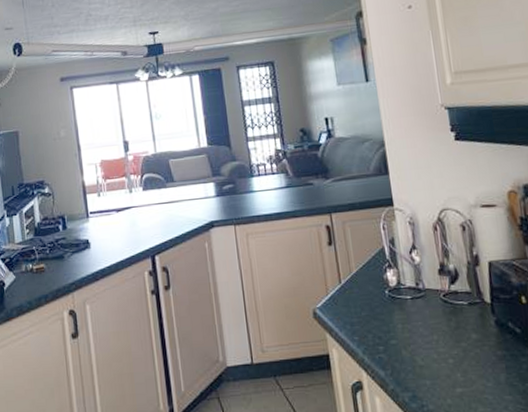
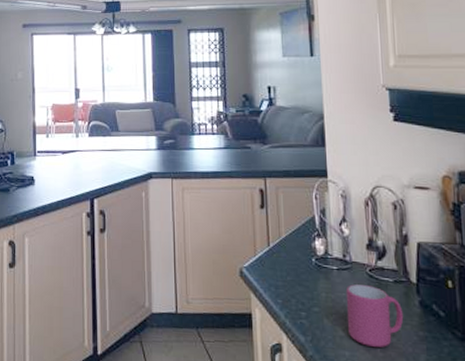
mug: none [421,311,481,372] -> present [345,284,404,347]

